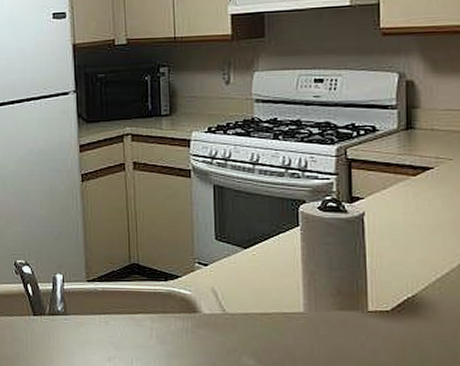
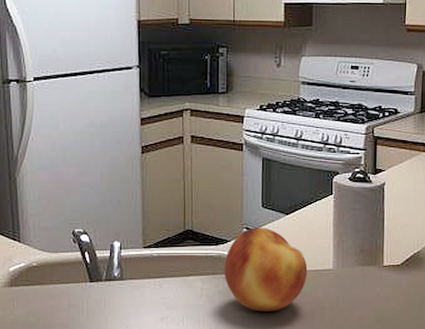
fruit: none [175,262,273,358] -> present [224,227,308,311]

